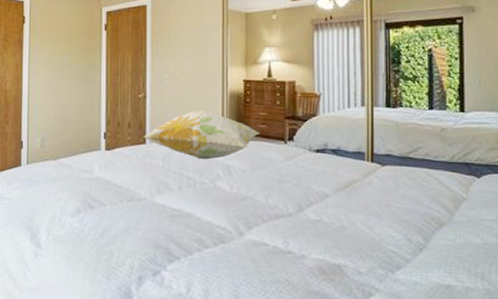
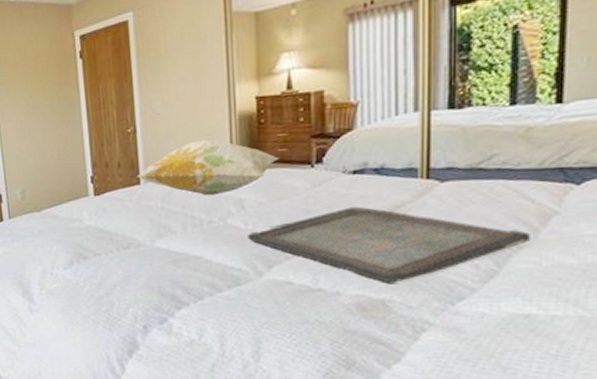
serving tray: none [231,180,449,250] -> present [246,206,532,283]

